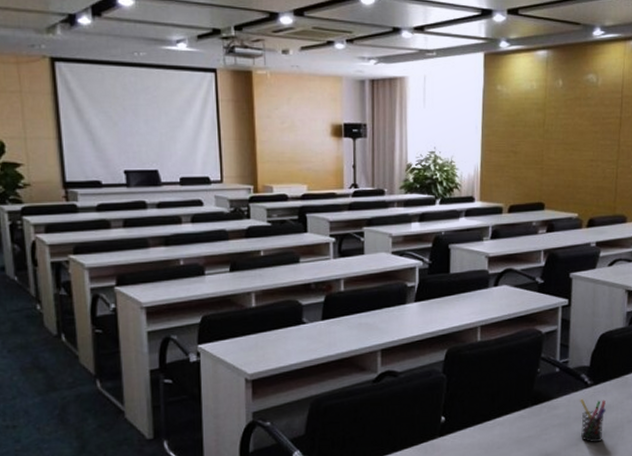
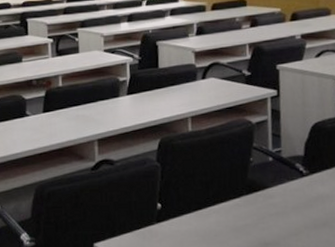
pen holder: present [580,398,606,443] -> none [296,188,324,234]

